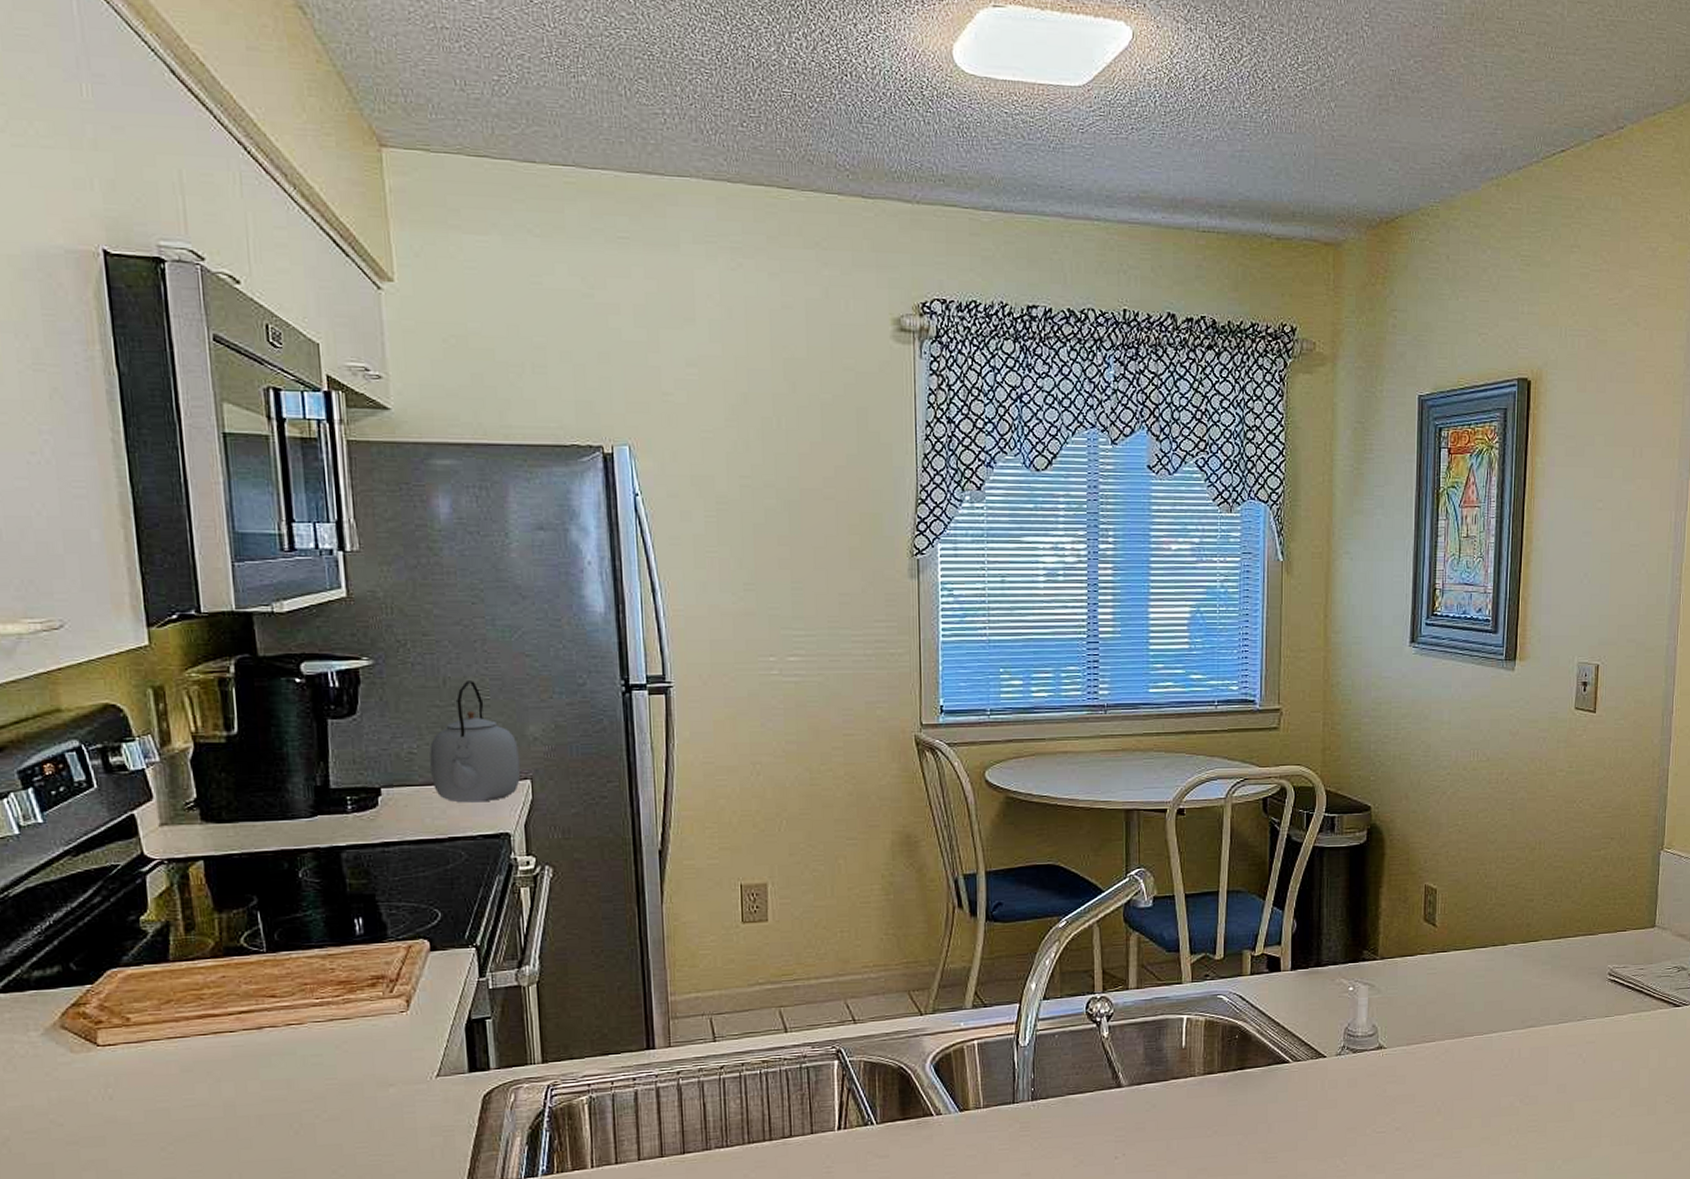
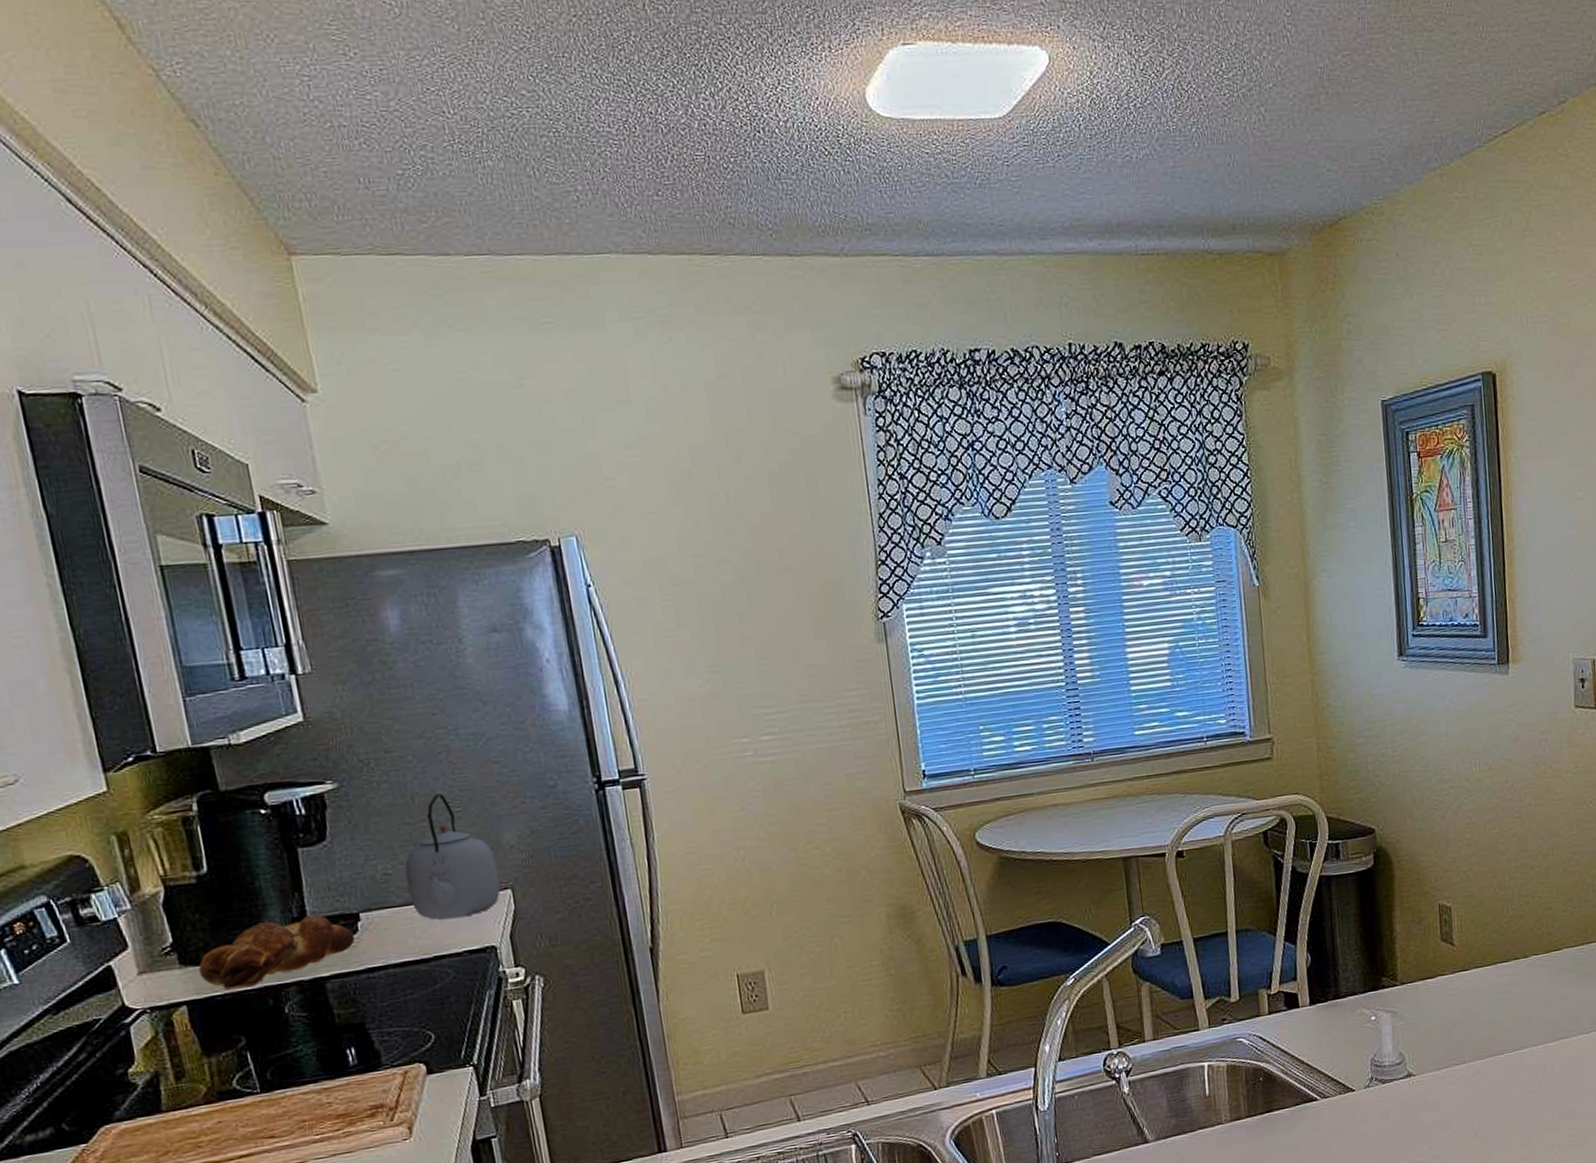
bread loaf: none [219,785,374,850] -> present [198,914,356,989]

